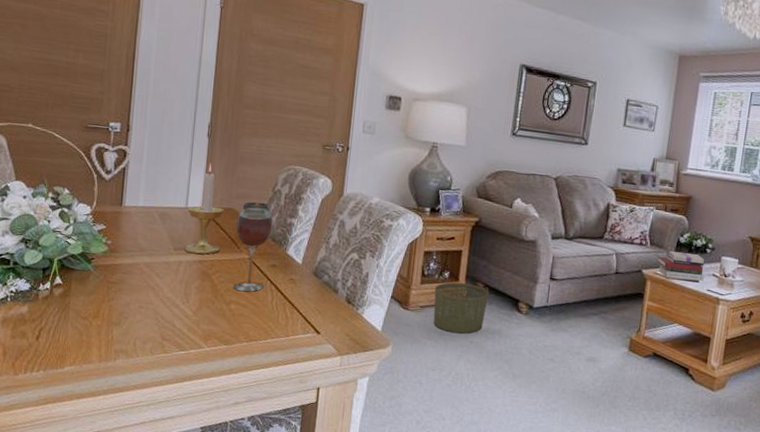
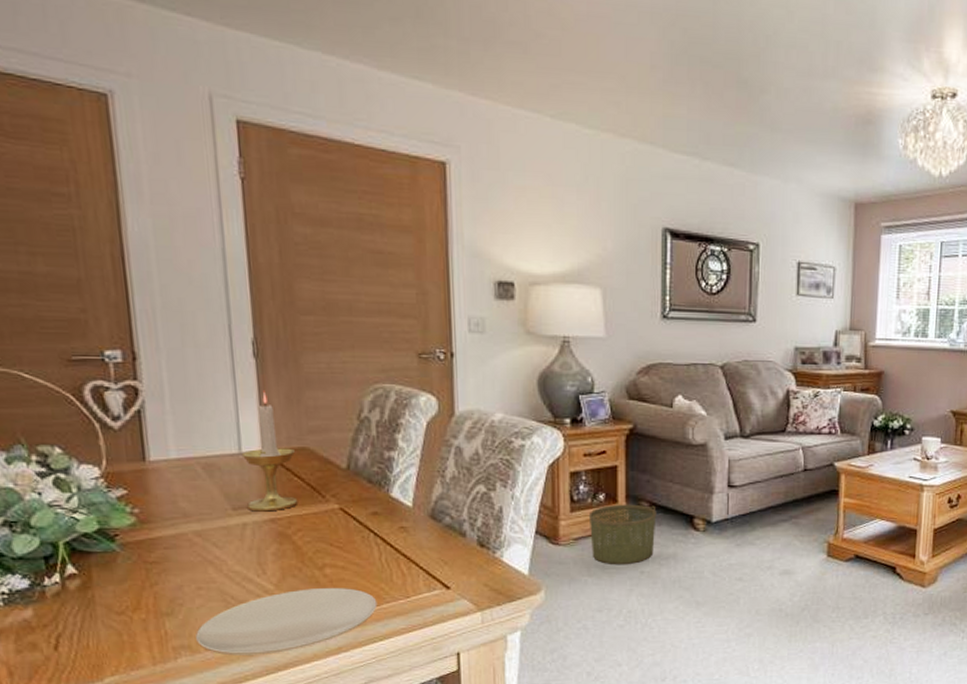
plate: none [132,318,265,367] -> present [196,587,378,656]
wineglass: present [233,201,273,292] -> none [314,435,366,551]
books: present [657,251,705,283] -> none [850,438,904,470]

